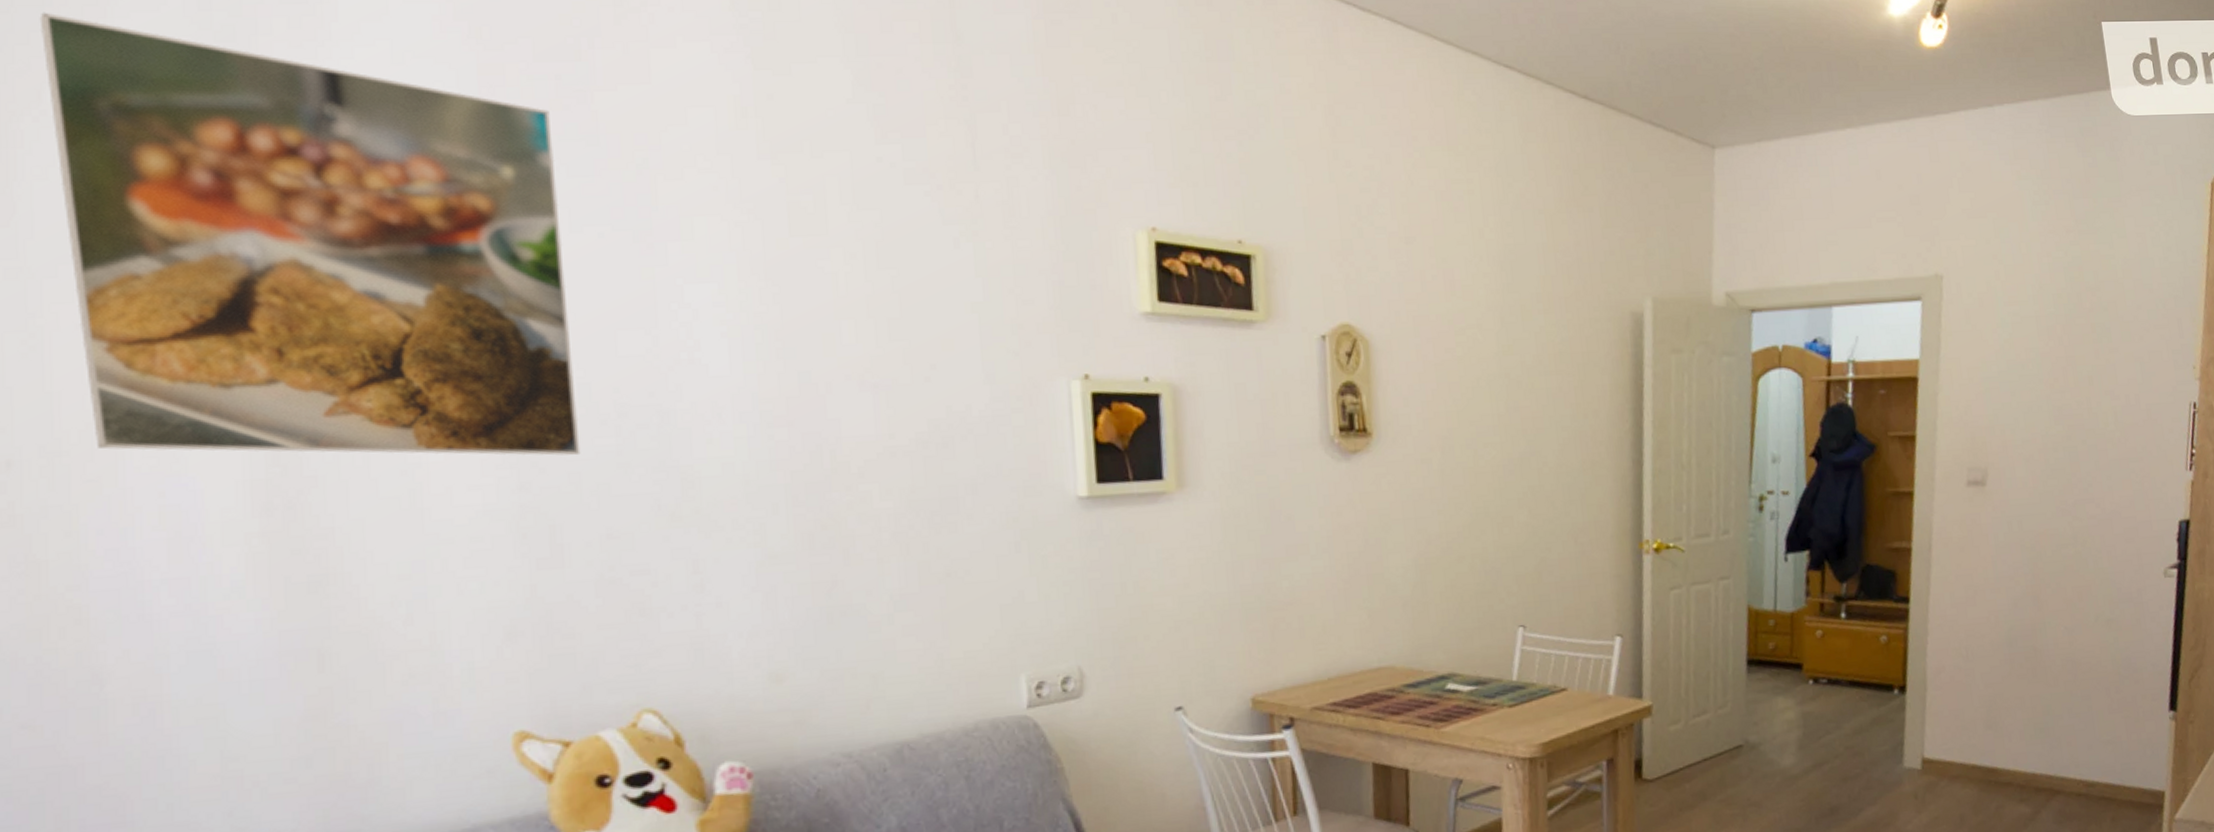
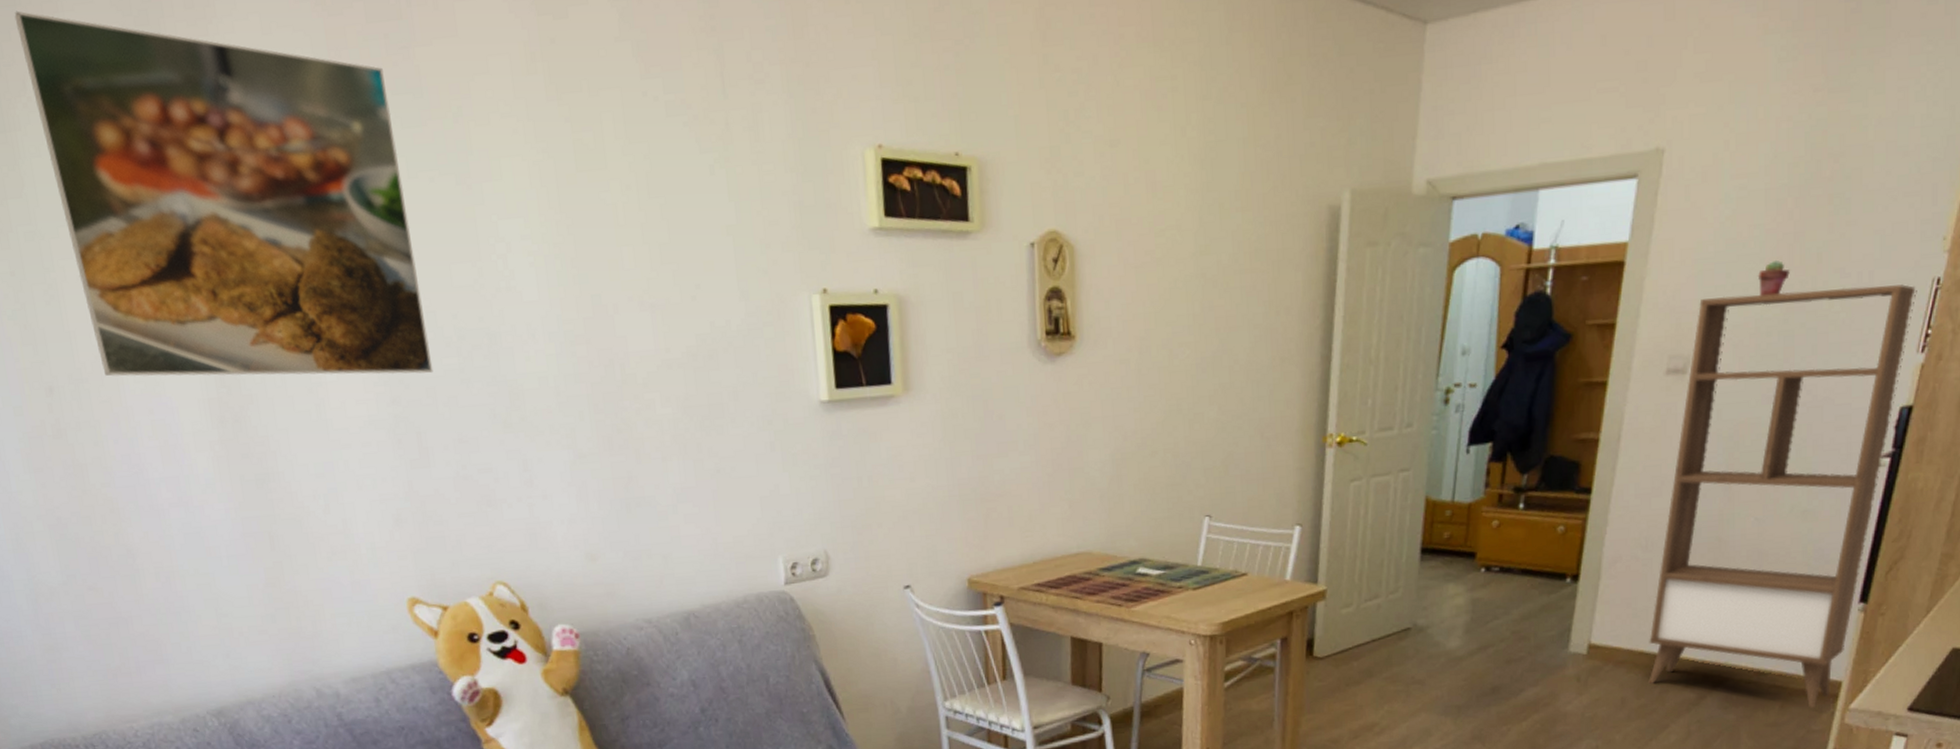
shelving unit: none [1980,407,2178,820] -> present [1648,284,1917,708]
potted succulent: none [2038,381,2067,414] -> present [1757,259,1790,297]

